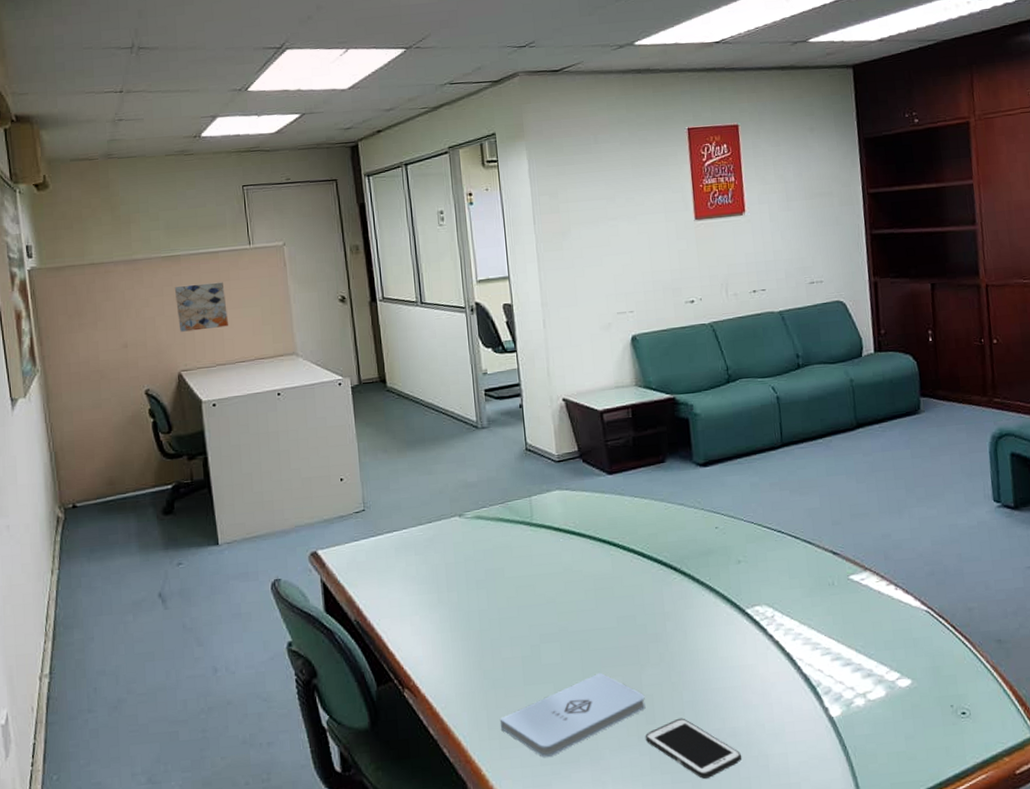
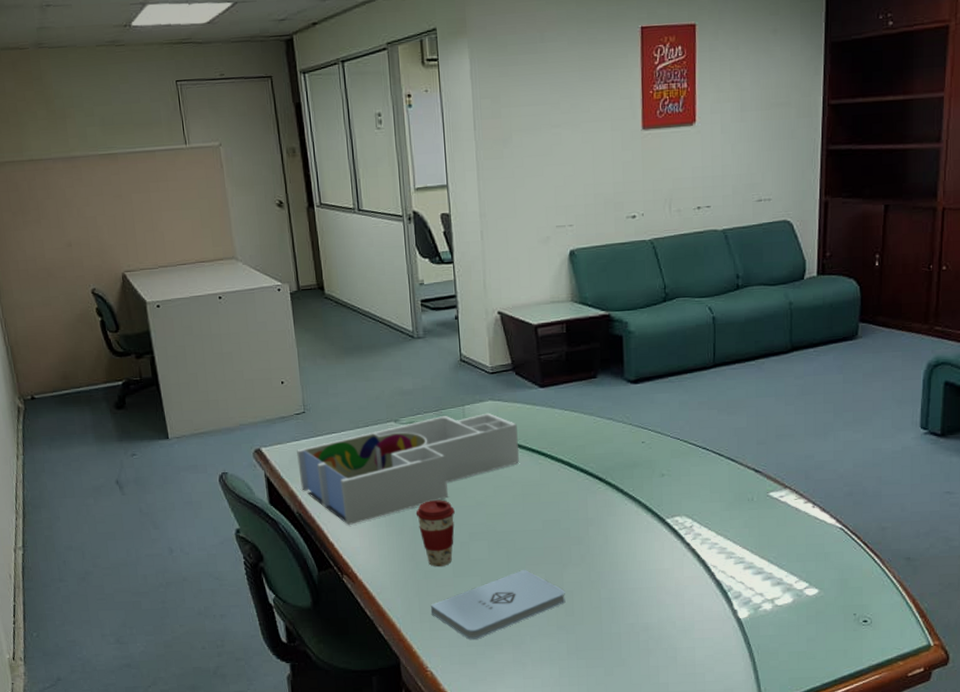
wall art: present [174,282,228,332] -> none [113,182,168,233]
desk organizer: none [355,503,590,632] -> present [297,412,519,525]
coffee cup: none [483,599,524,674] -> present [416,500,455,567]
cell phone: present [645,718,742,779] -> none [563,612,653,665]

